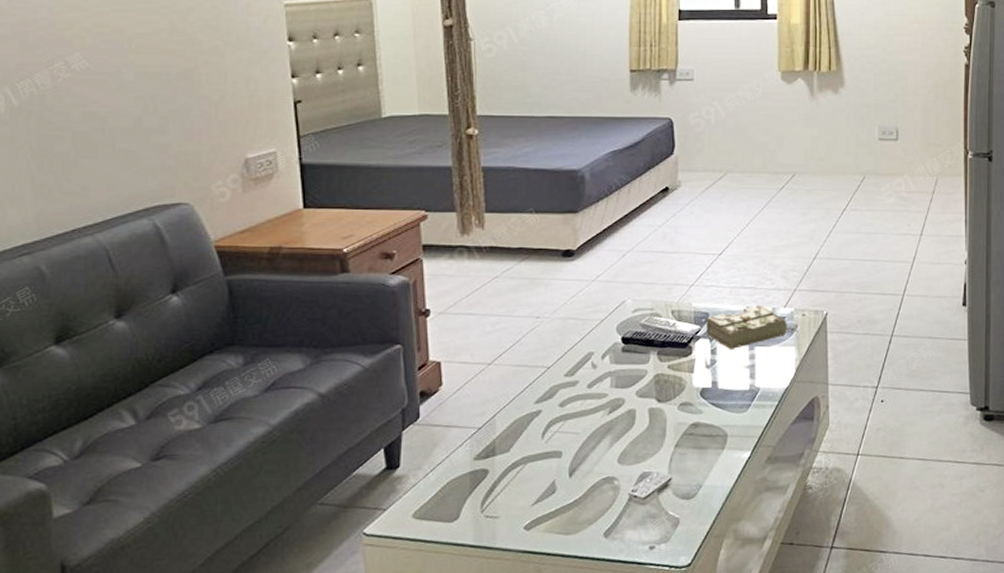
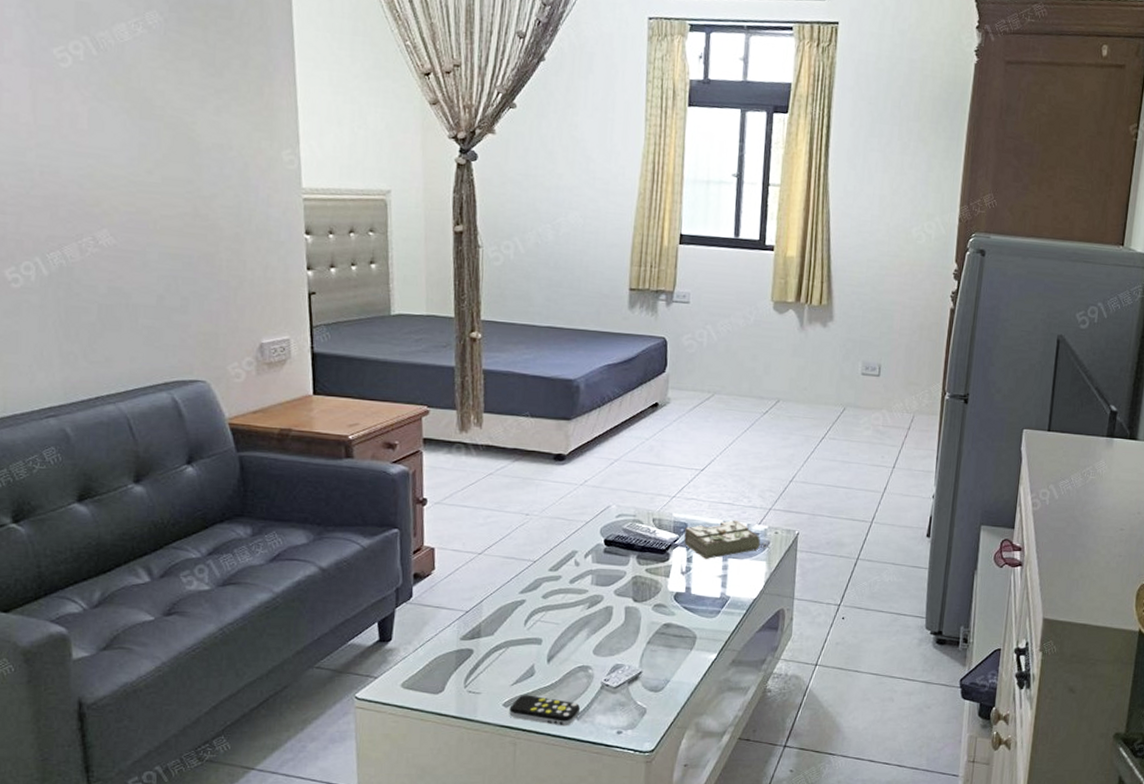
remote control: none [531,514,609,546] -> present [509,695,581,726]

